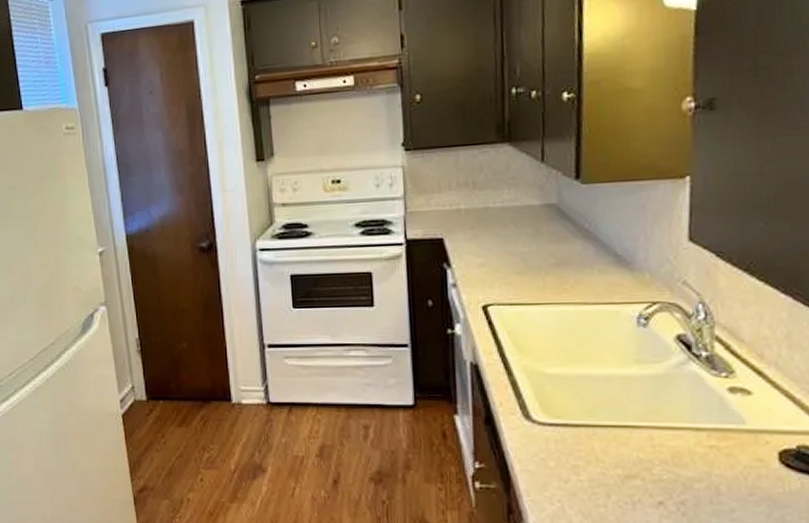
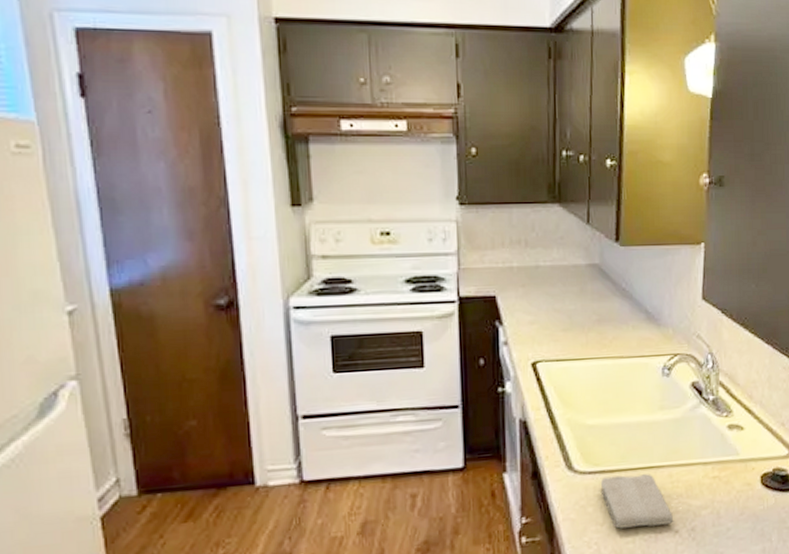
washcloth: none [563,431,657,493] -> present [600,474,674,529]

